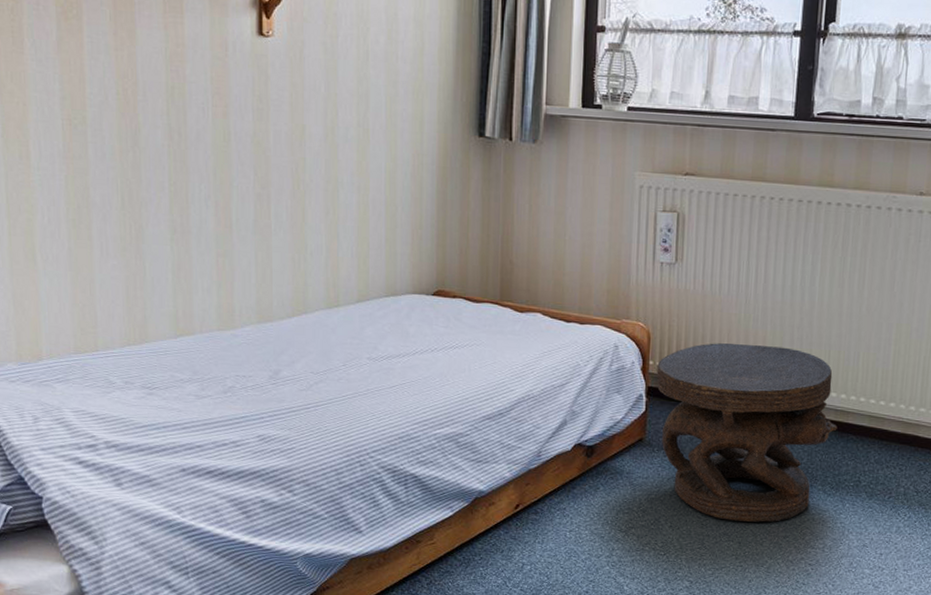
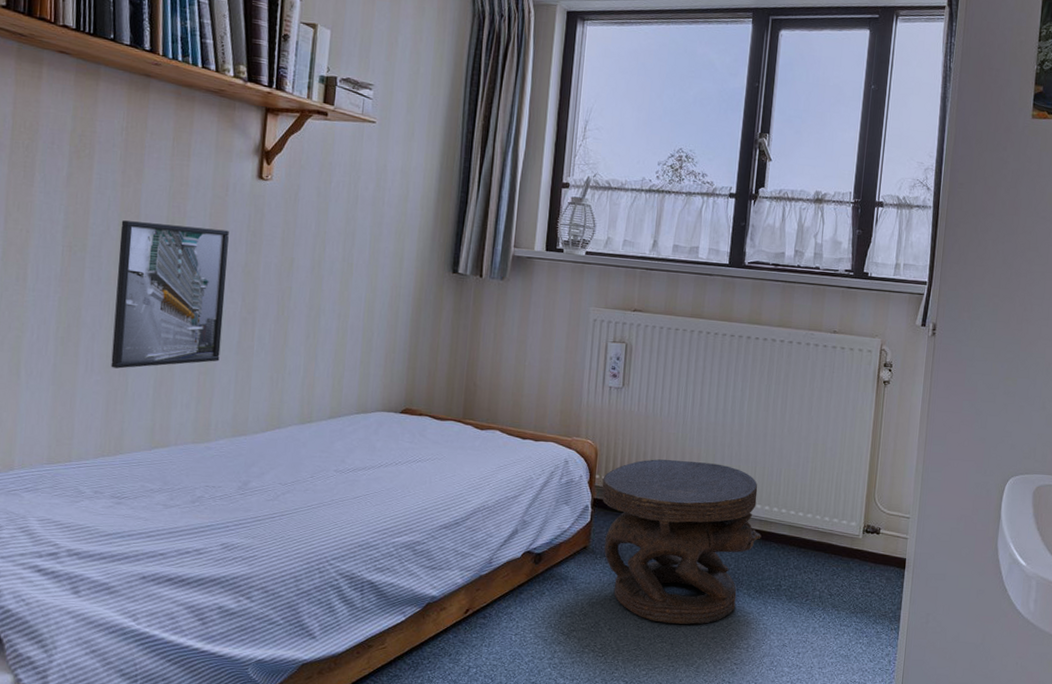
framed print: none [119,88,237,252] -> present [111,220,229,369]

